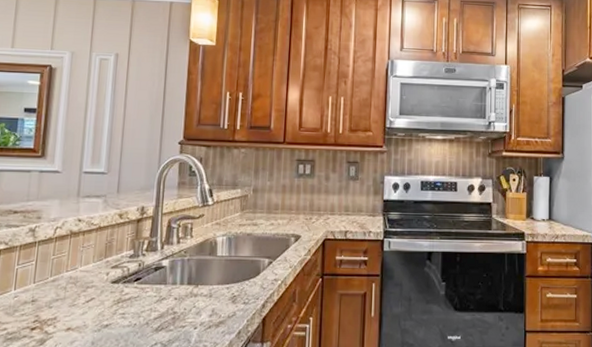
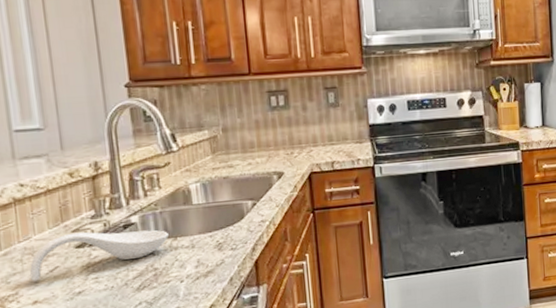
spoon rest: none [70,269,191,309] -> present [30,229,169,281]

